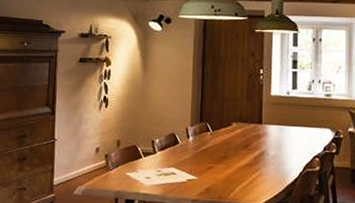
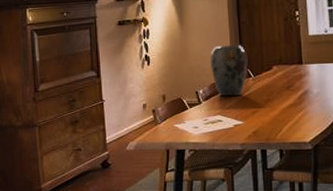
vase: none [169,96,208,149] -> present [210,45,248,96]

